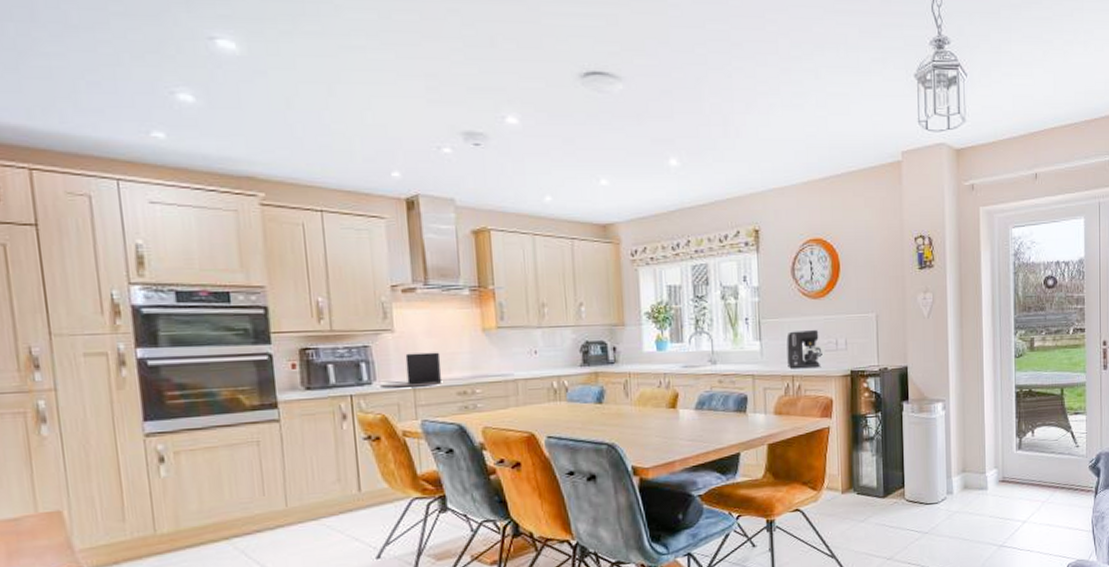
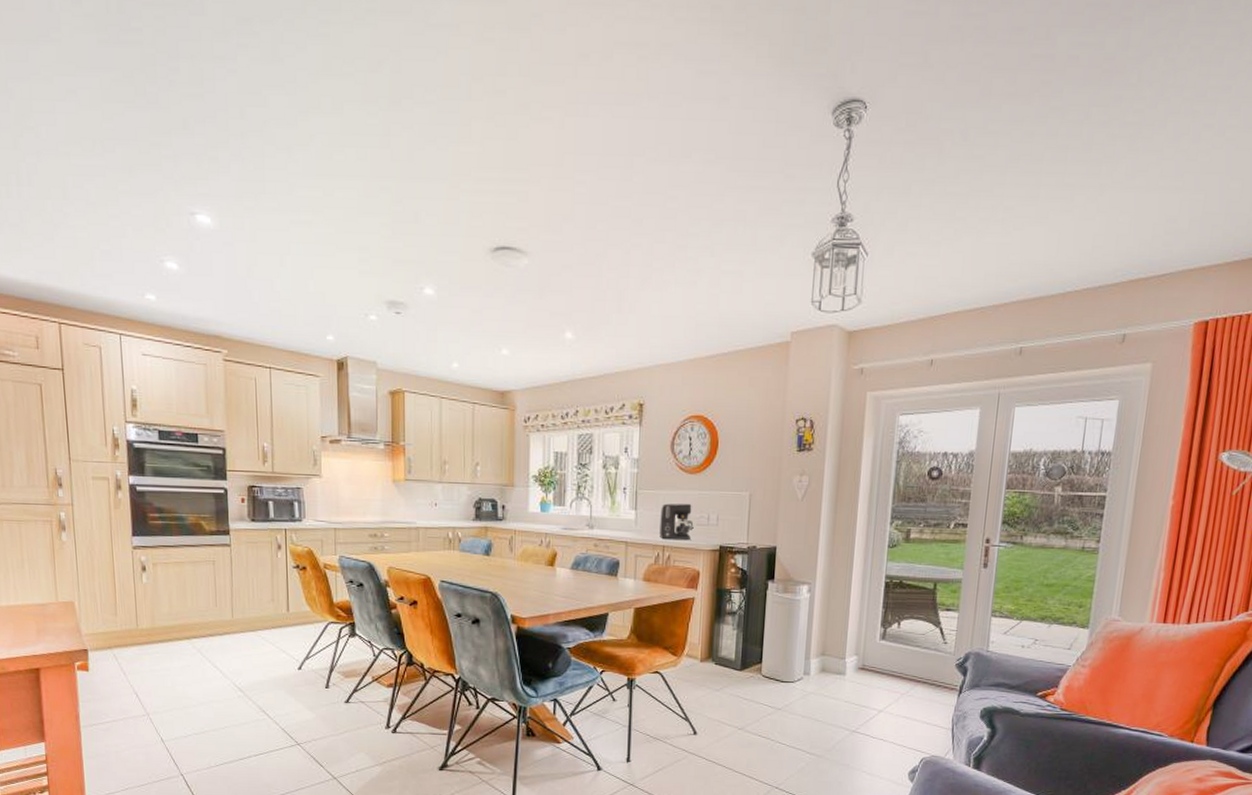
laptop computer: present [379,352,443,388] -> none [307,497,358,527]

